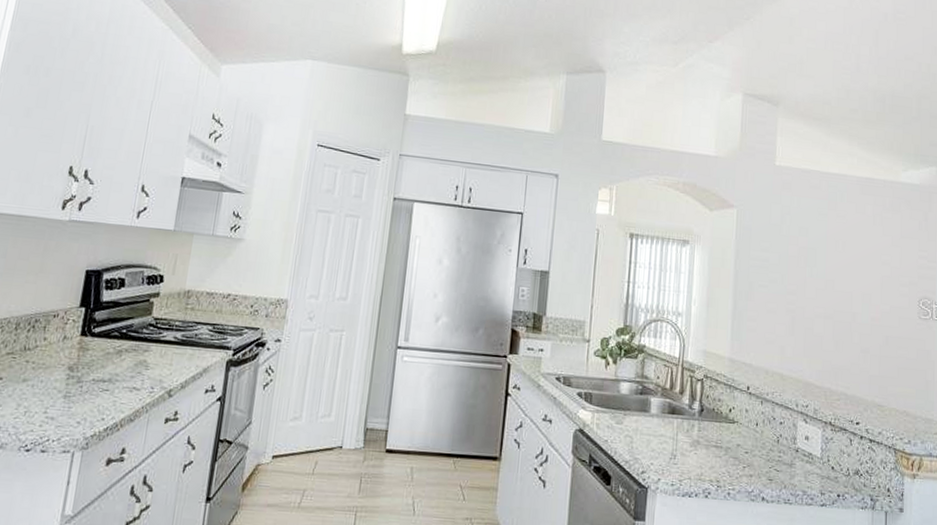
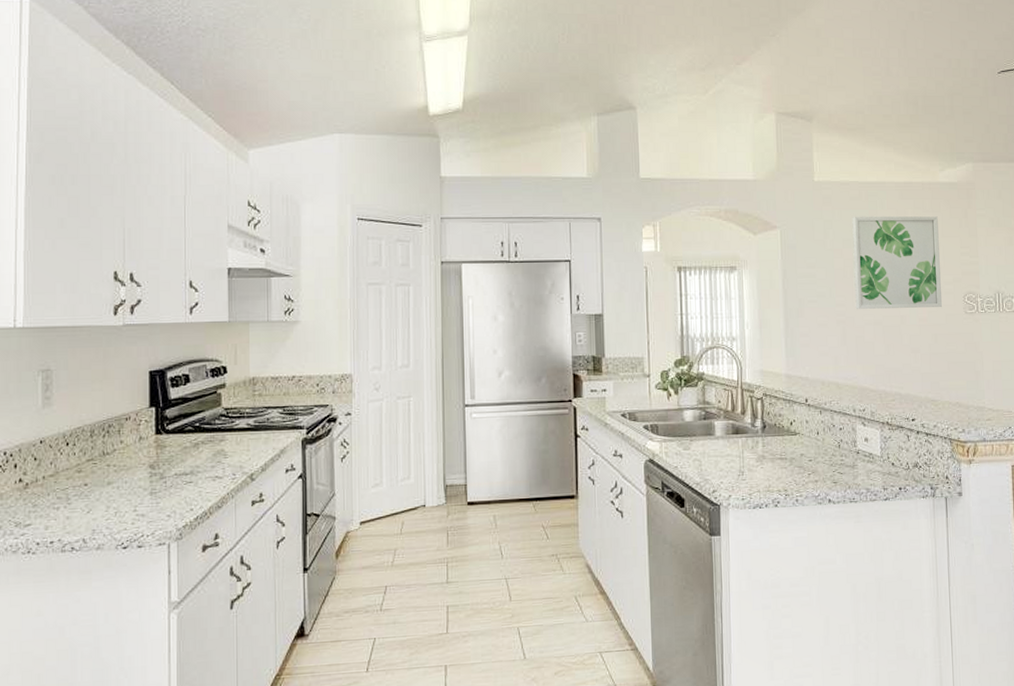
wall art: none [807,205,897,309] -> present [852,216,942,309]

